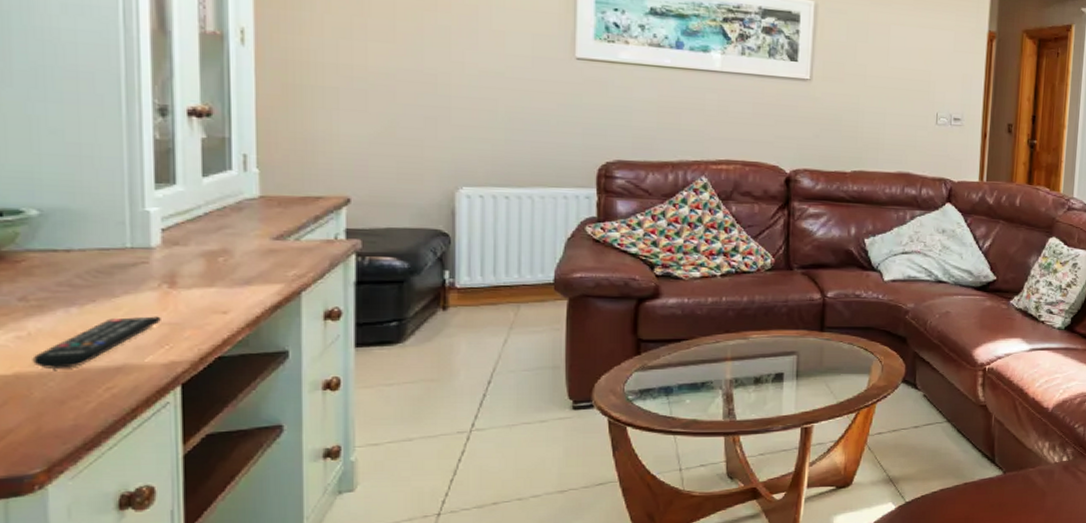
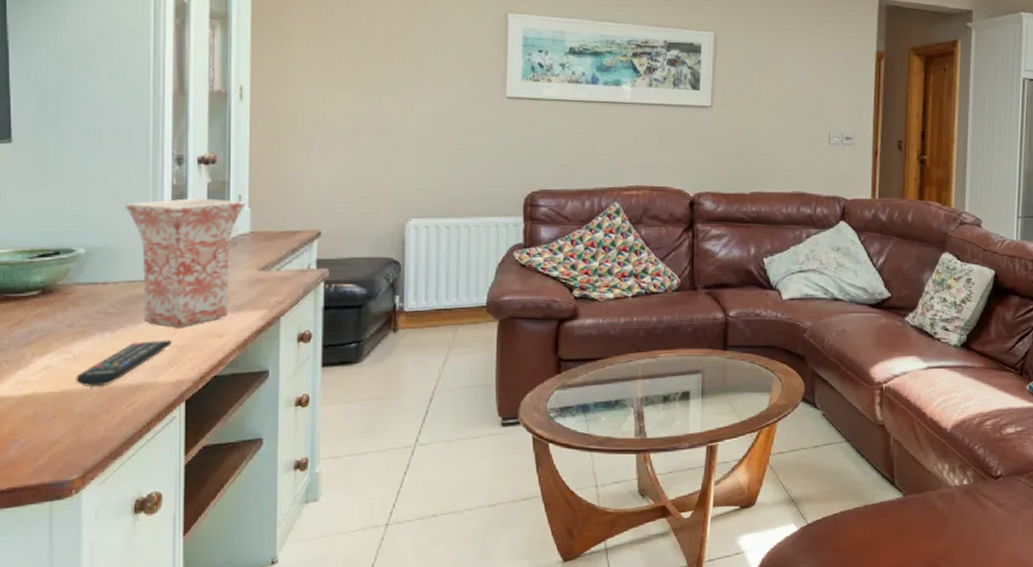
vase: none [90,155,253,302] -> present [125,197,246,327]

